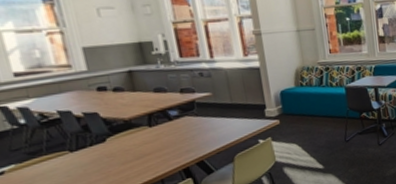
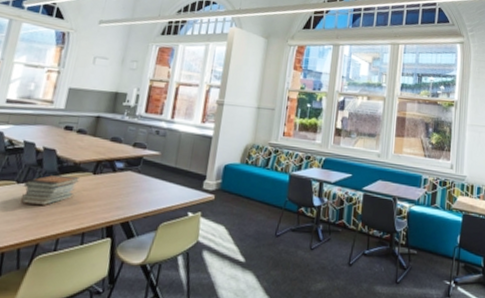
book stack: none [78,133,137,169] -> present [19,174,79,205]

